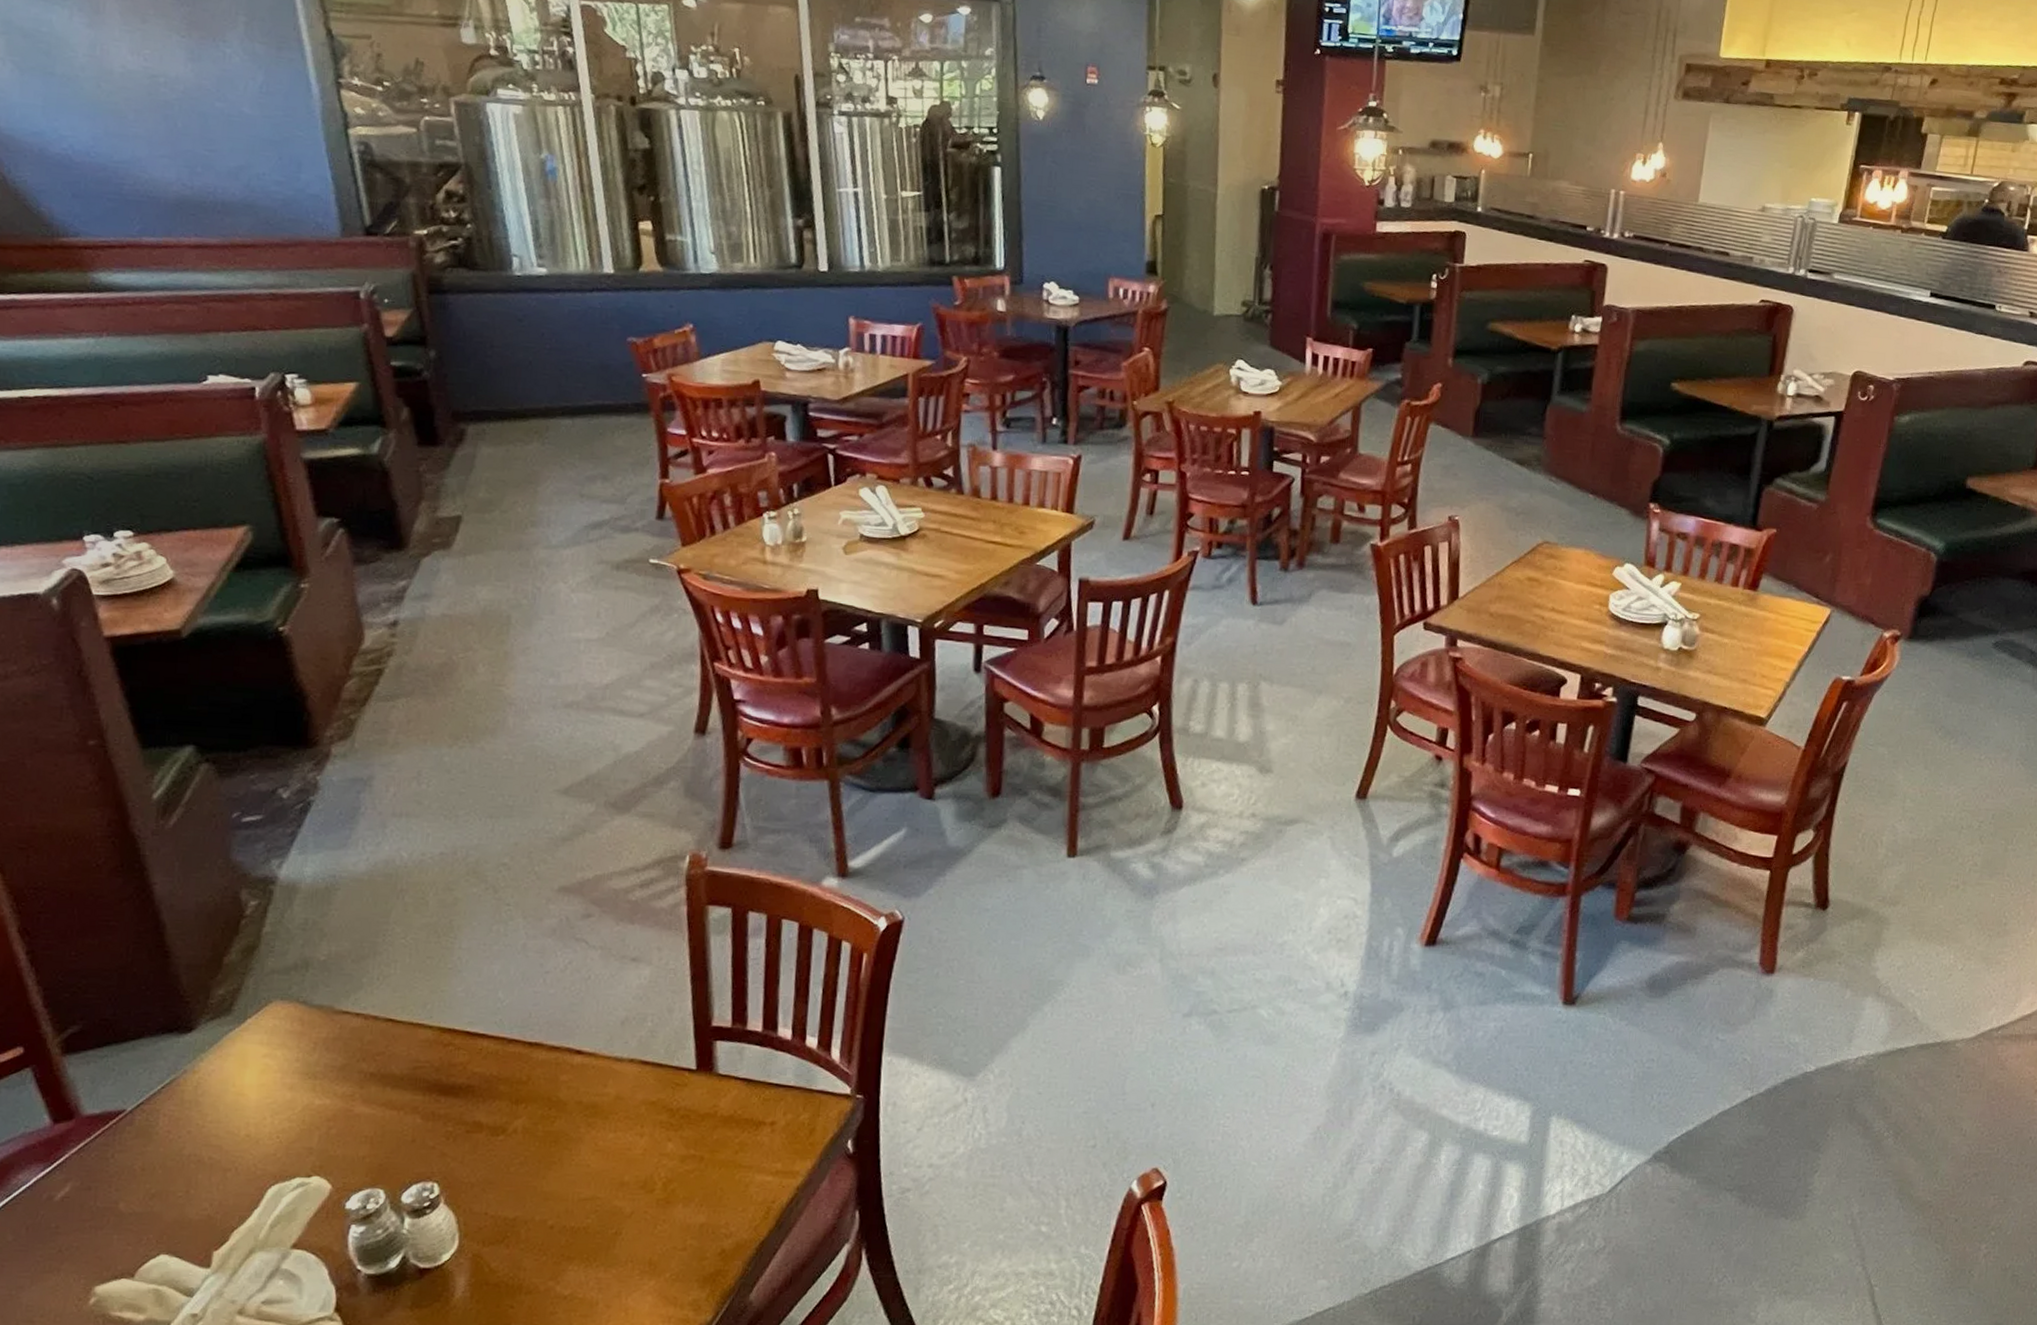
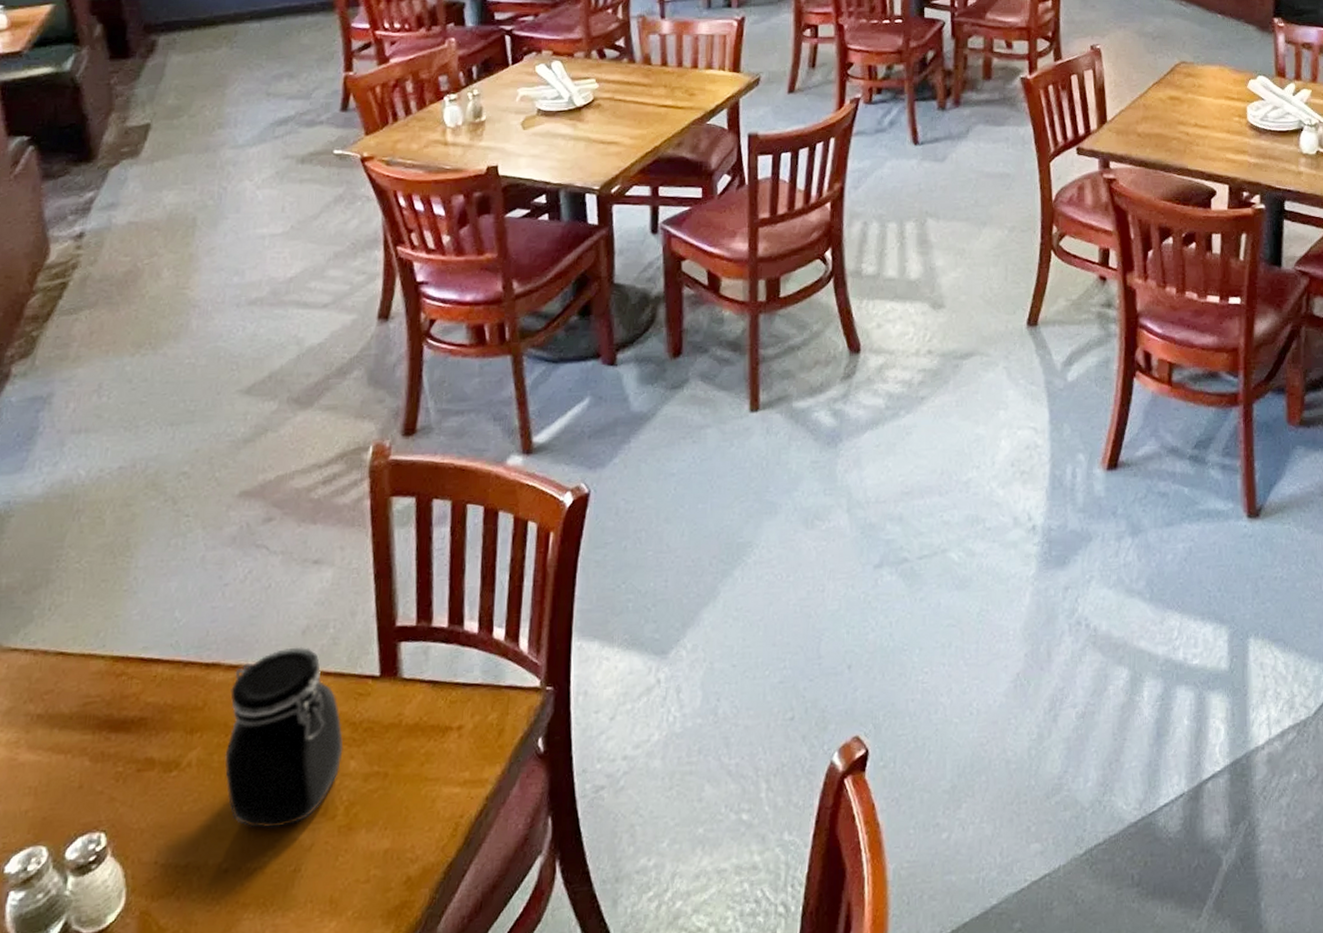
jar: none [549,1036,661,1195] -> present [225,647,344,829]

